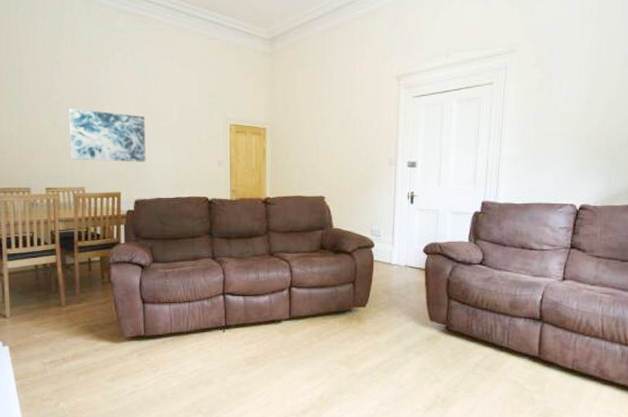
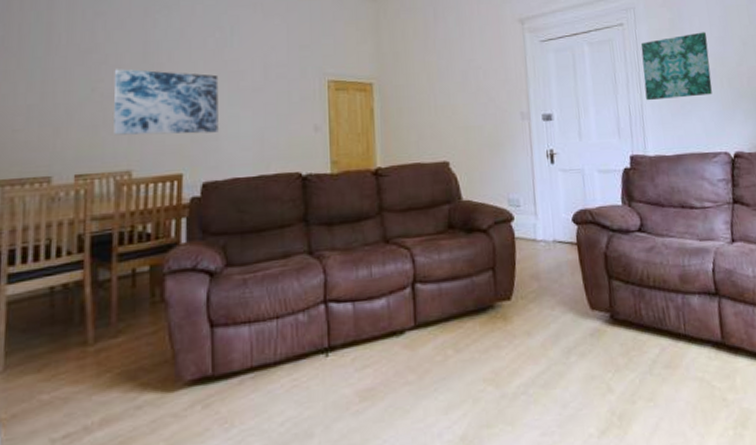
wall art: none [505,93,574,155] -> present [640,32,712,101]

